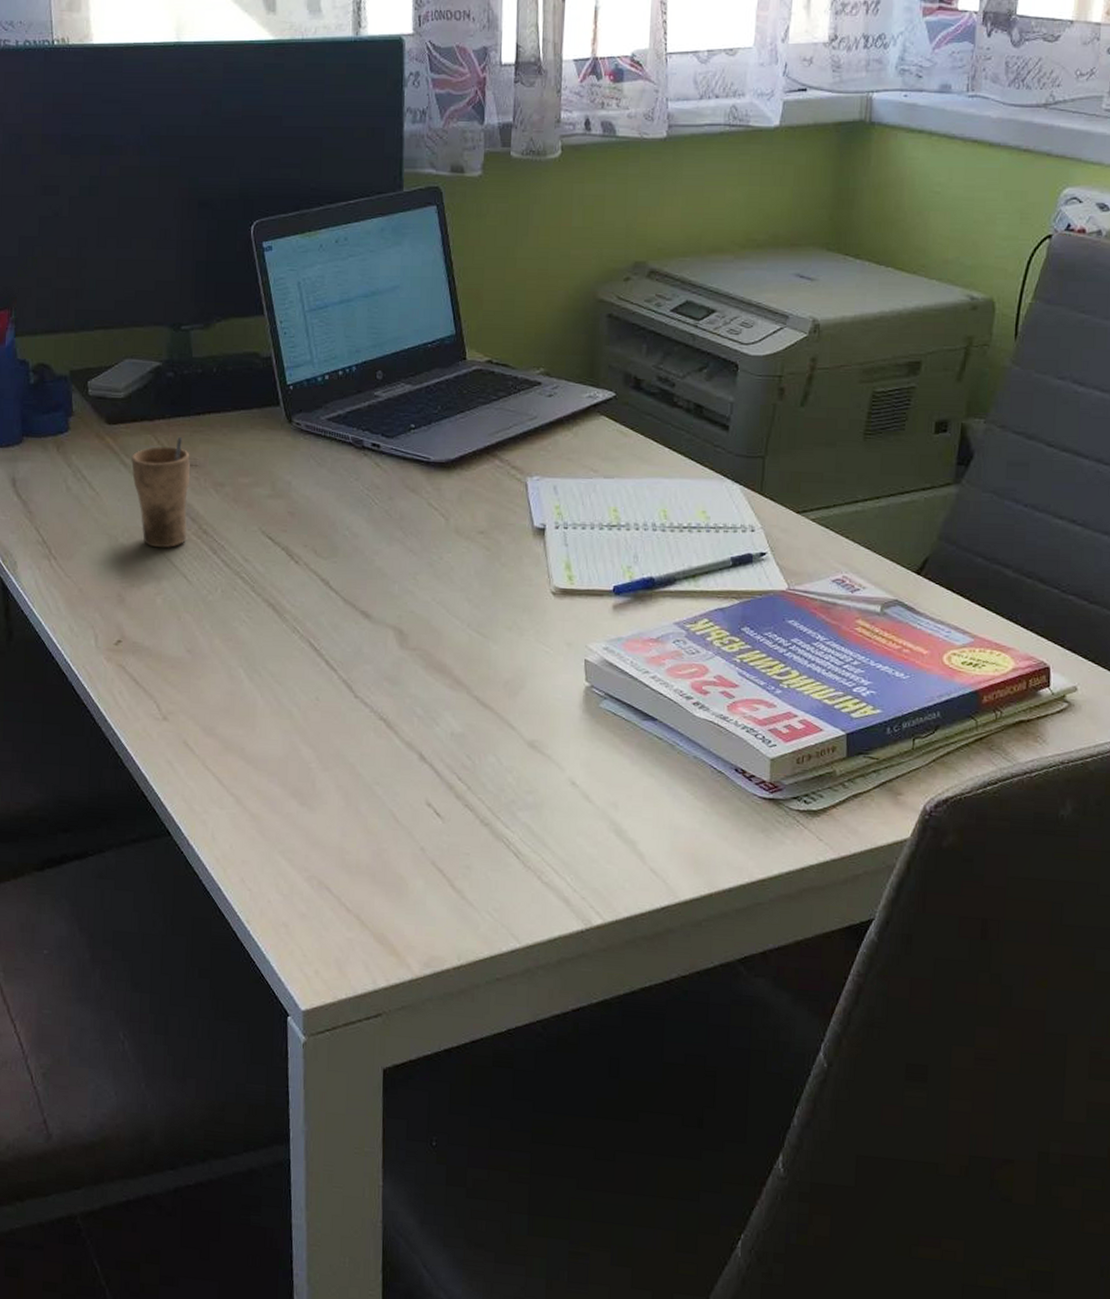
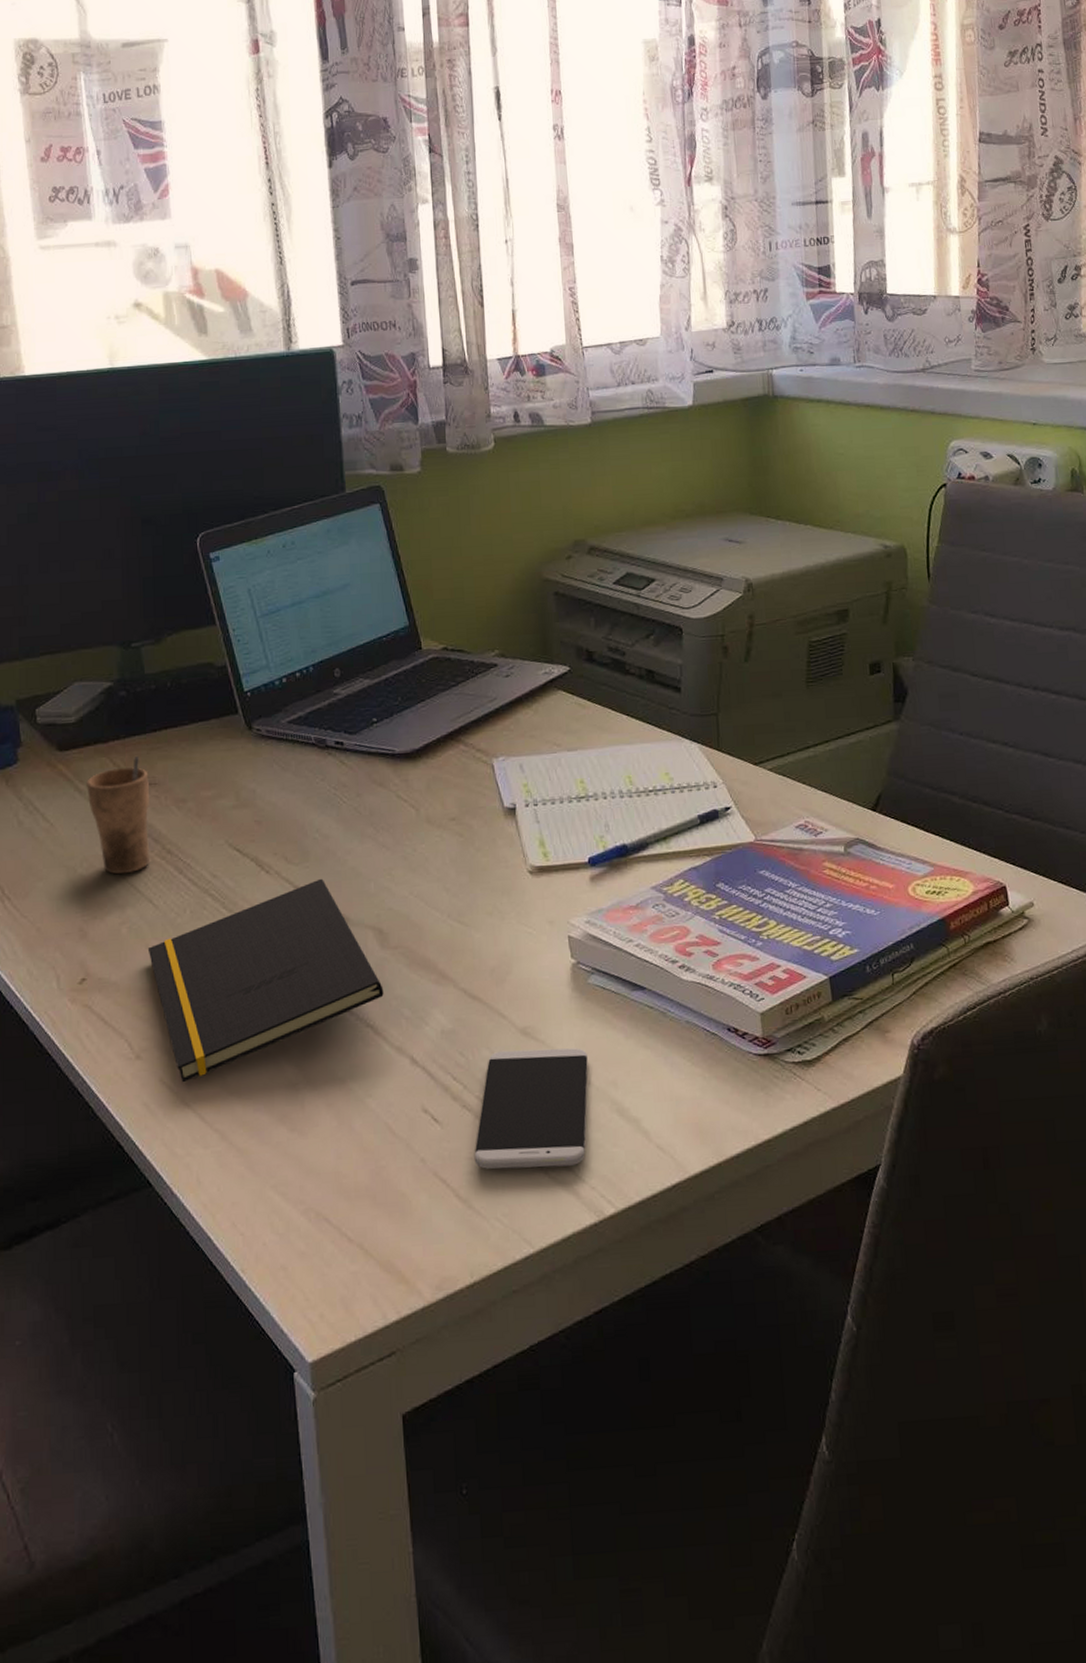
notepad: none [179,574,399,748] -> present [147,878,384,1083]
smartphone: none [471,759,591,875] -> present [474,1048,588,1170]

